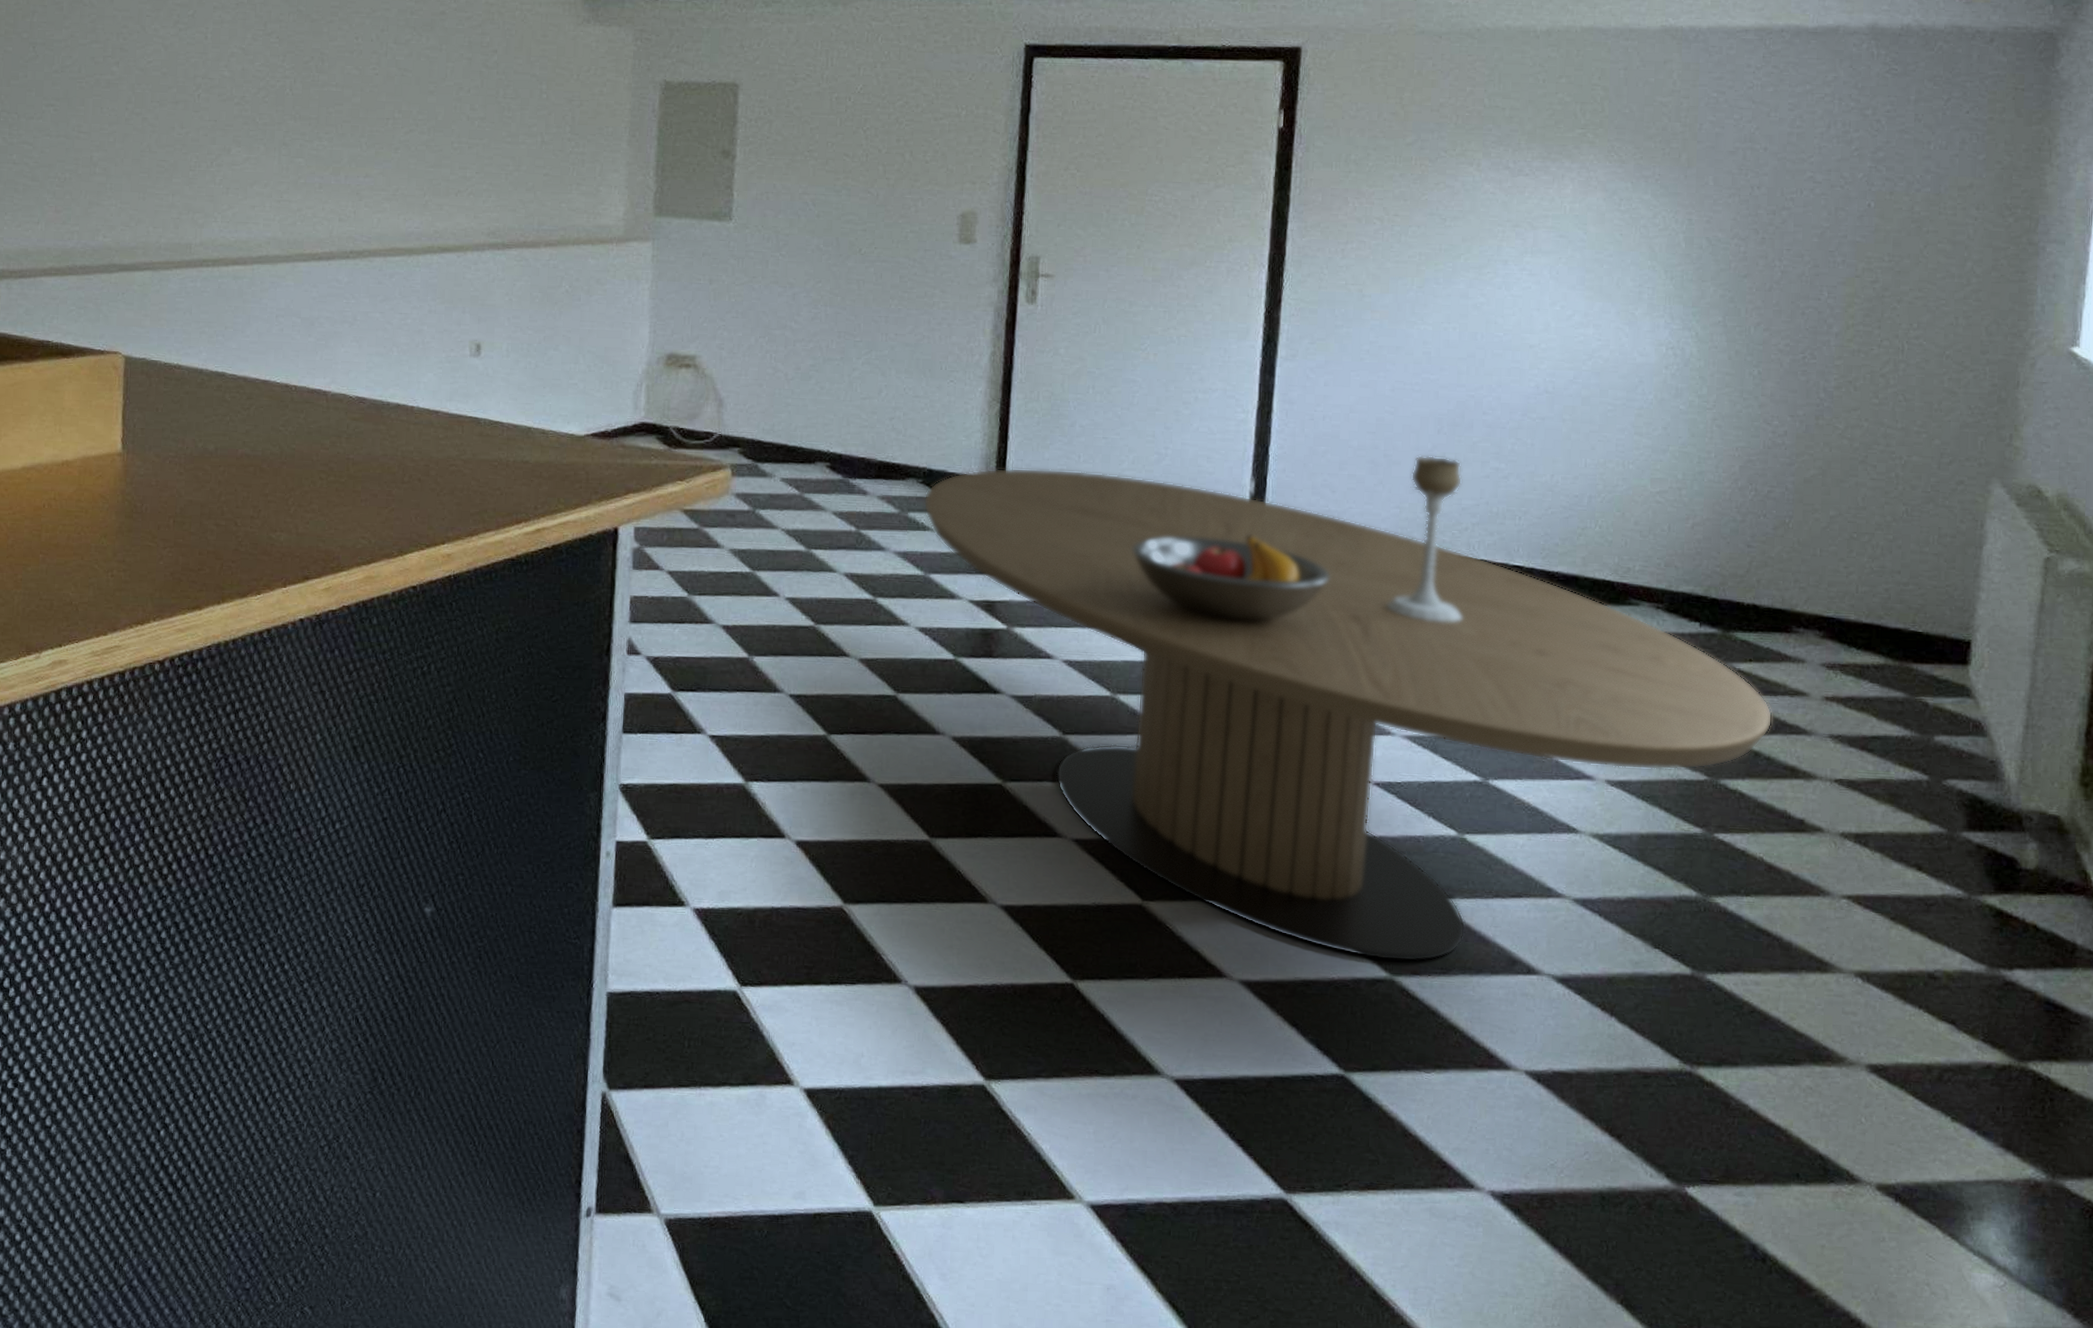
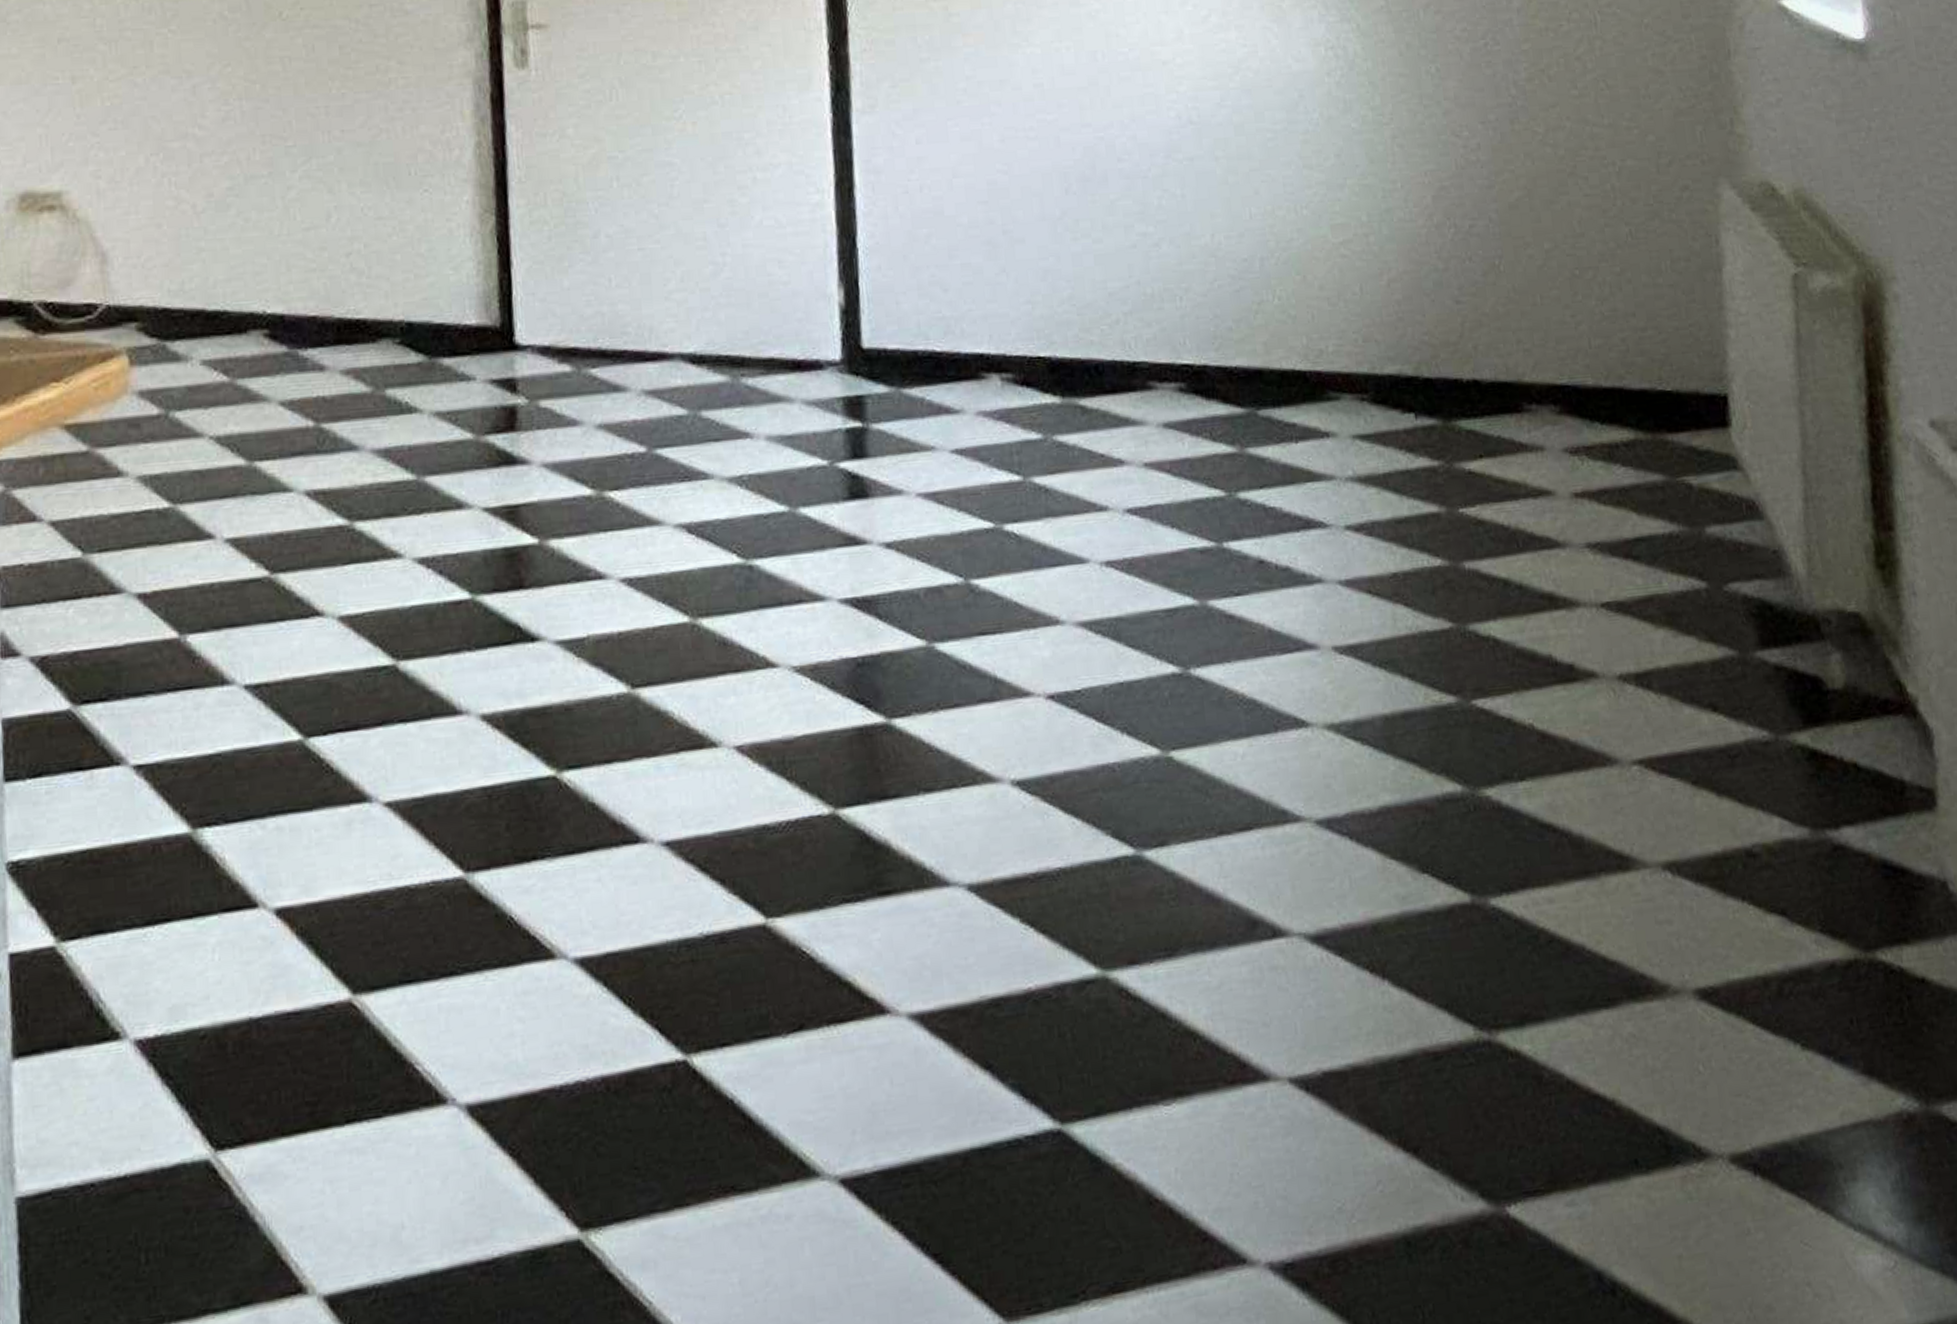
dining table: present [923,467,1773,962] -> none [404,299,1519,952]
fruit bowl: present [1132,534,1330,621] -> none [694,364,955,489]
candle holder: present [1387,454,1463,622] -> none [1033,224,1129,456]

